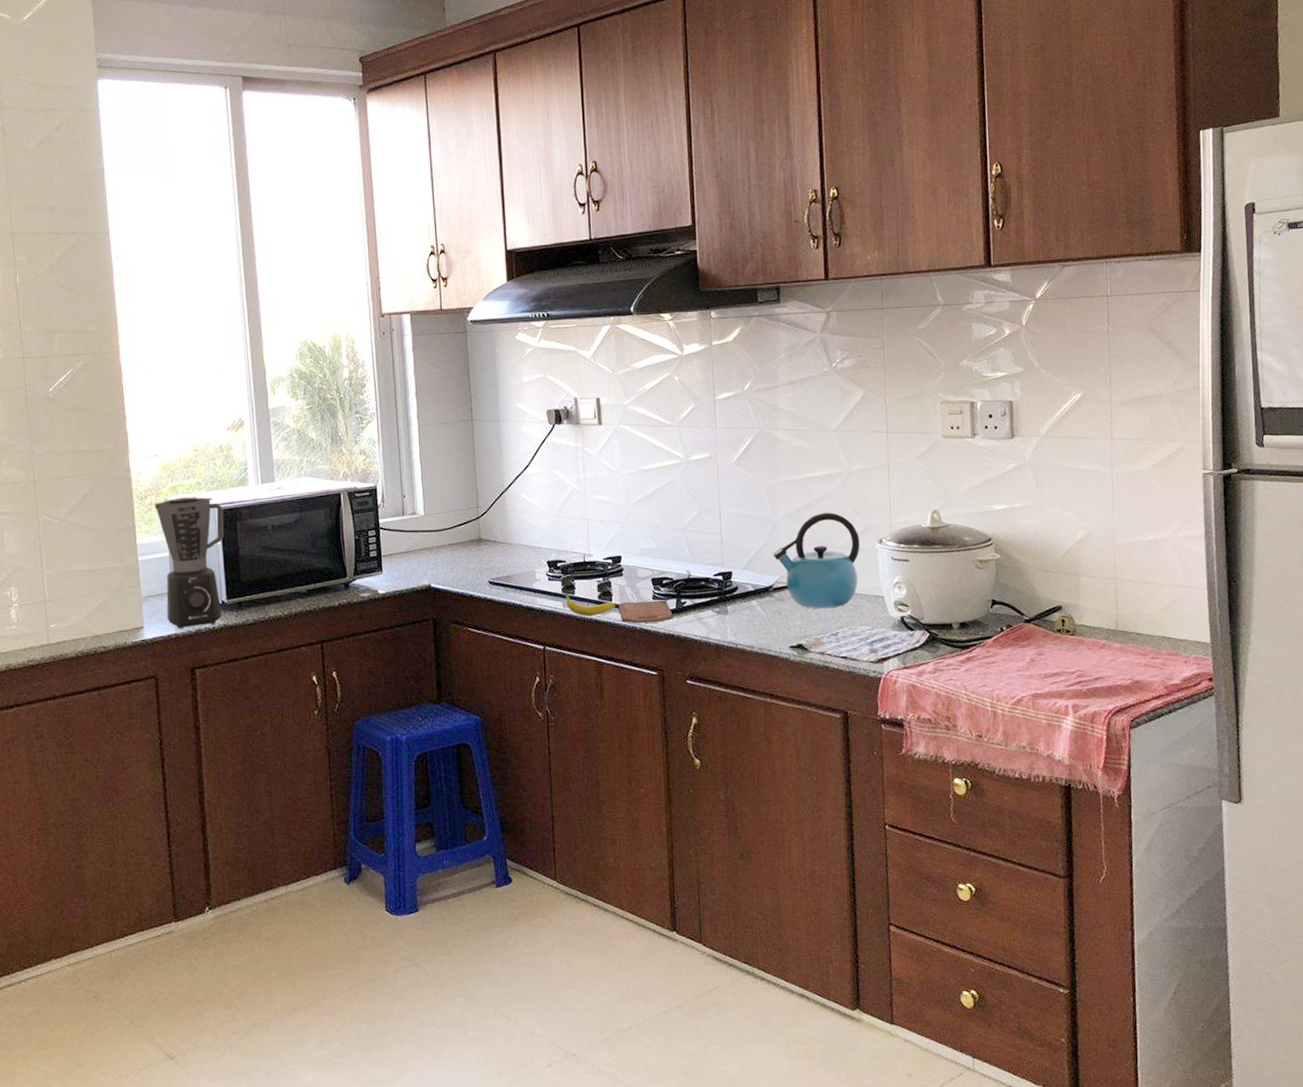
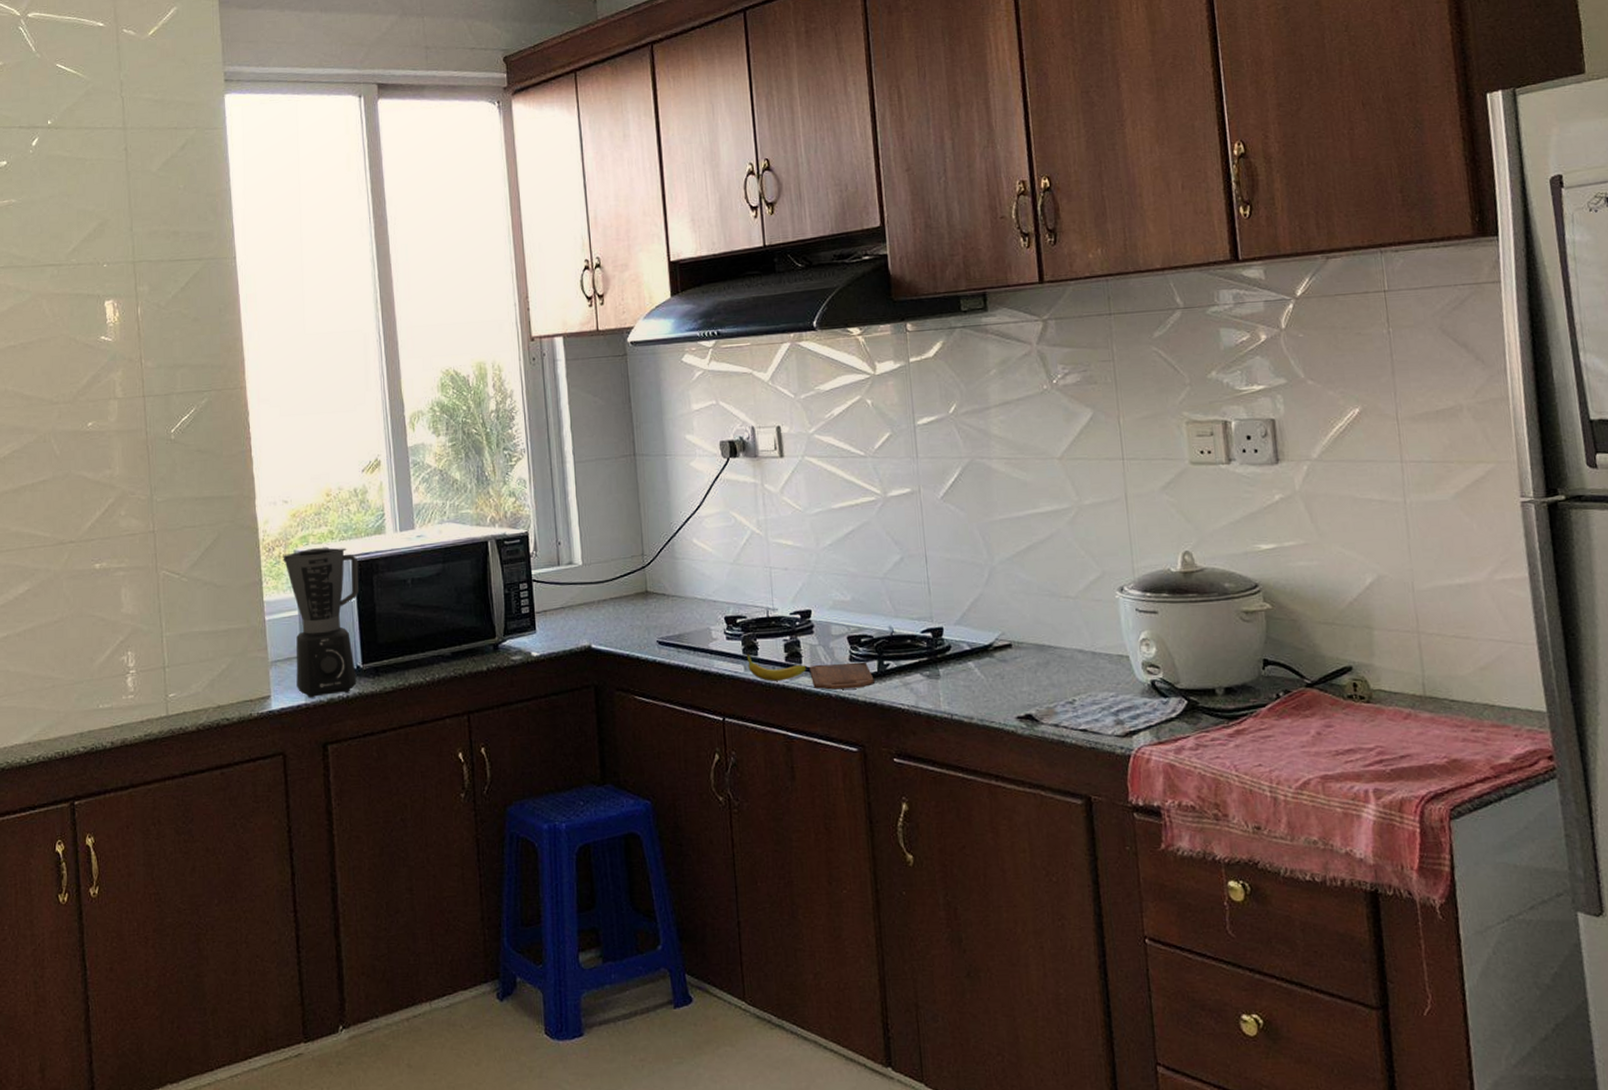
kettle: present [773,513,860,609] -> none [991,556,1097,672]

